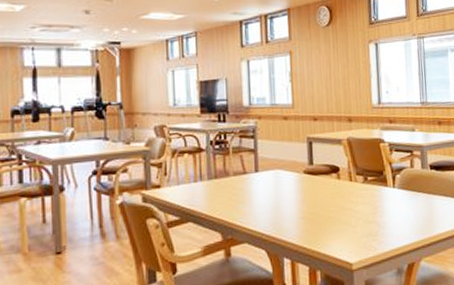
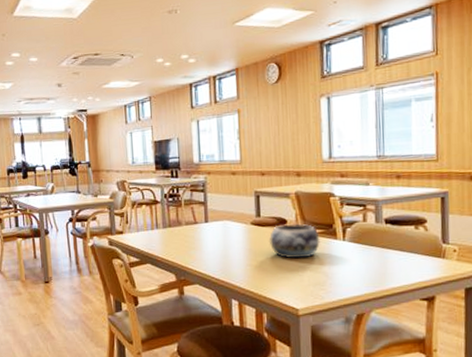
decorative bowl: none [322,171,372,209] -> present [268,223,320,259]

